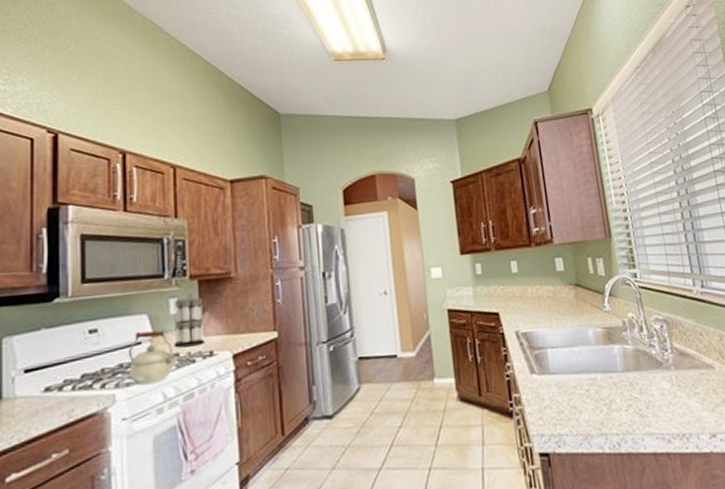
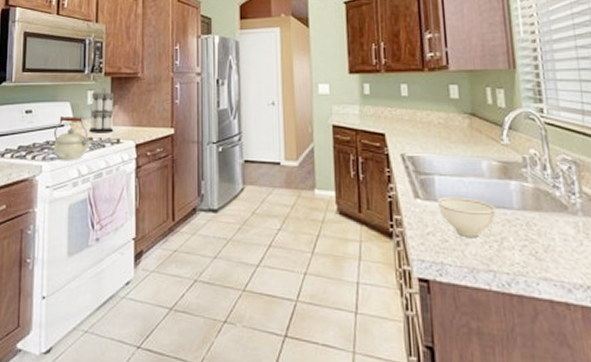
bowl: none [551,366,604,406] -> present [437,196,496,239]

